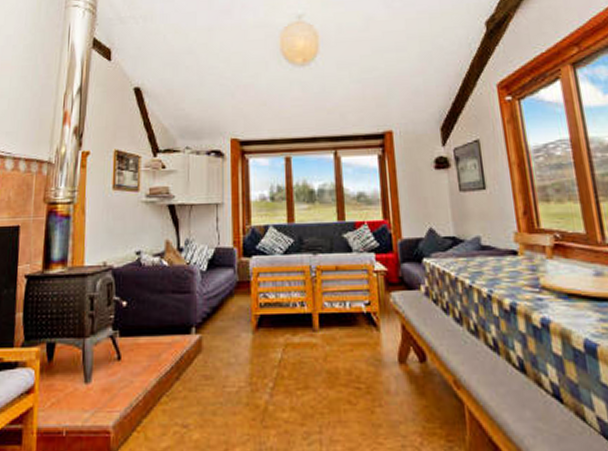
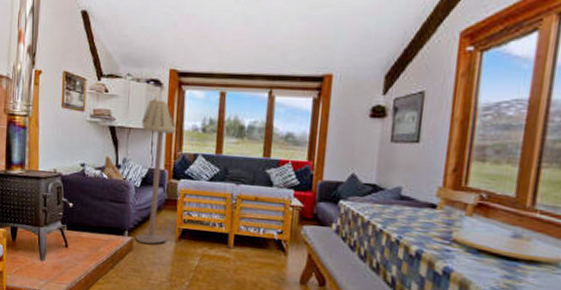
floor lamp: none [204,169,243,339] -> present [135,98,176,244]

